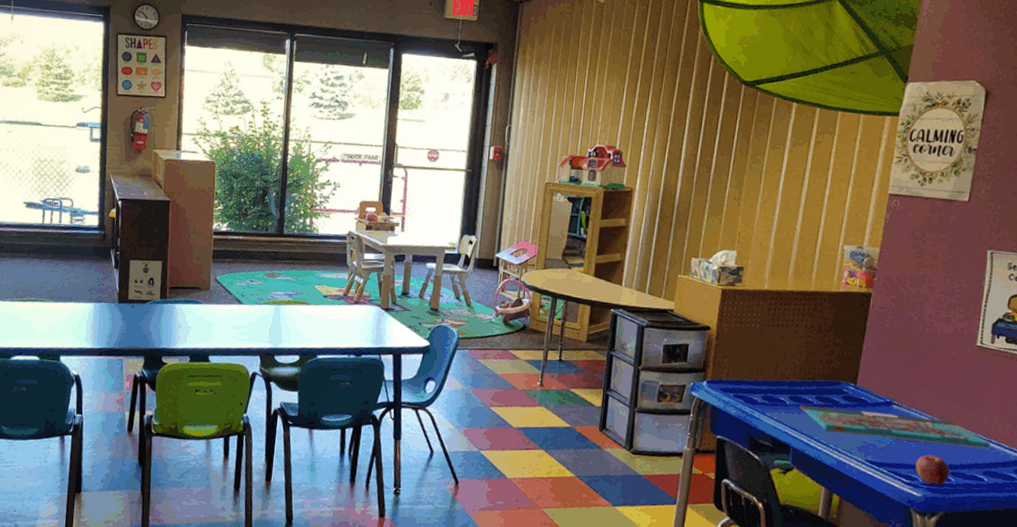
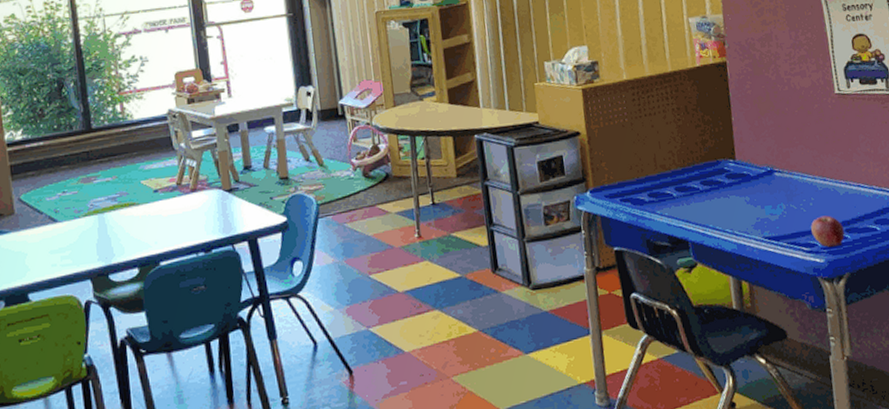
board game: present [799,404,990,449] -> none [687,176,873,215]

